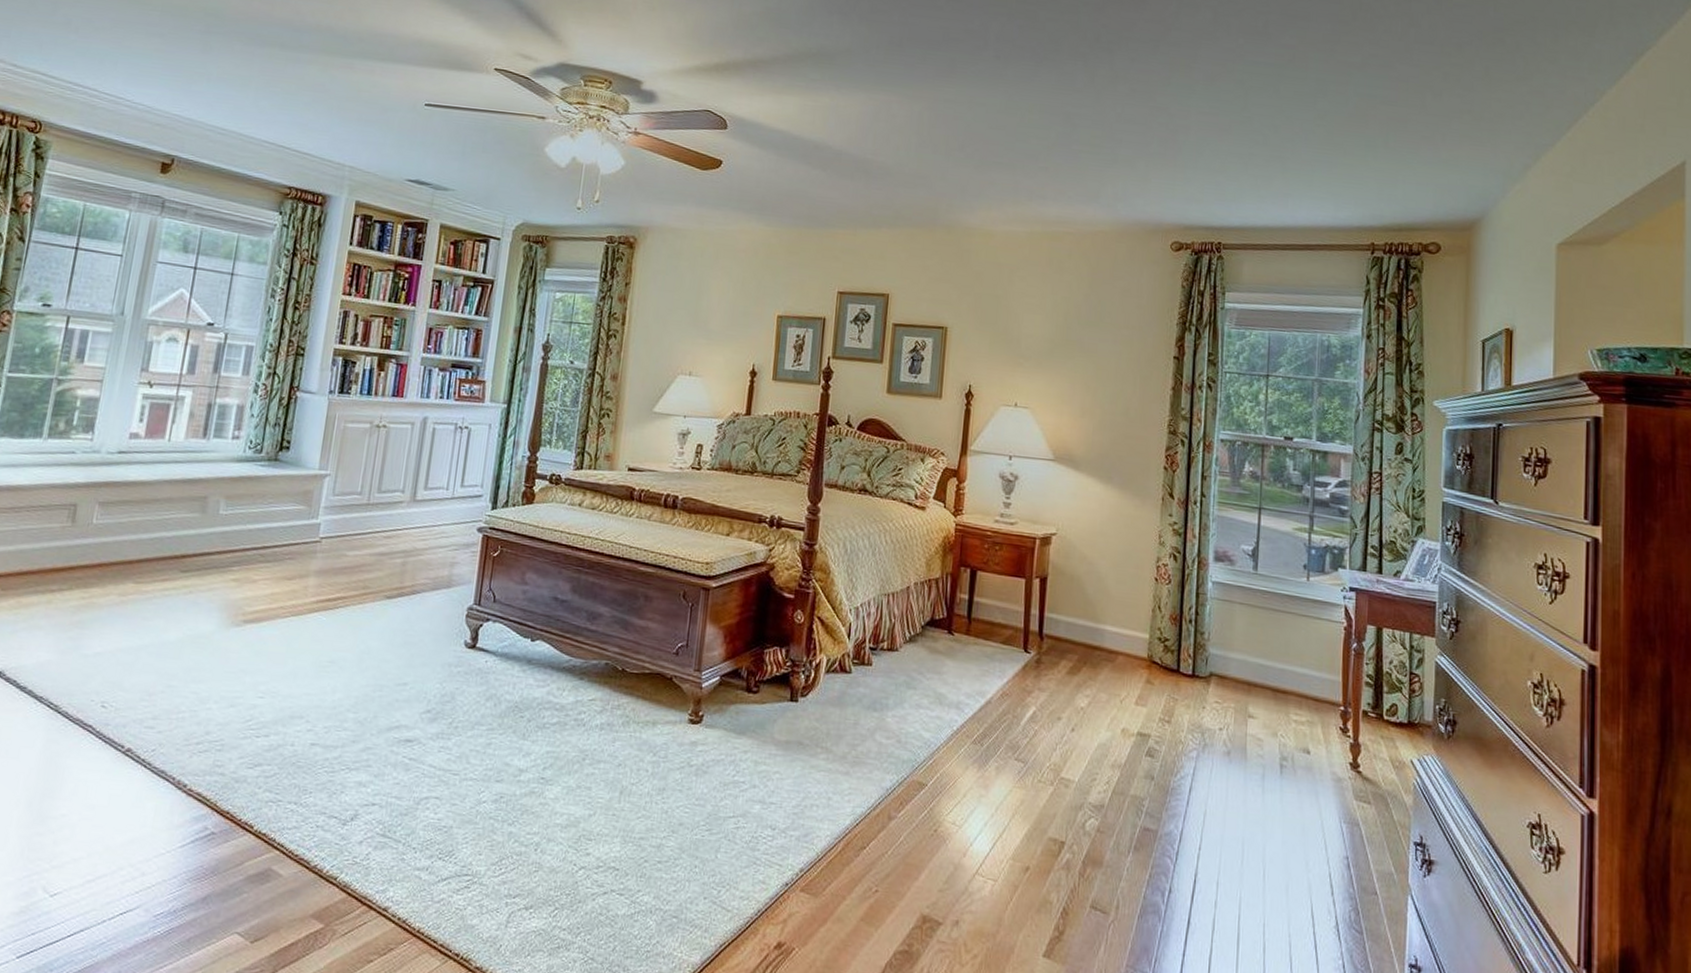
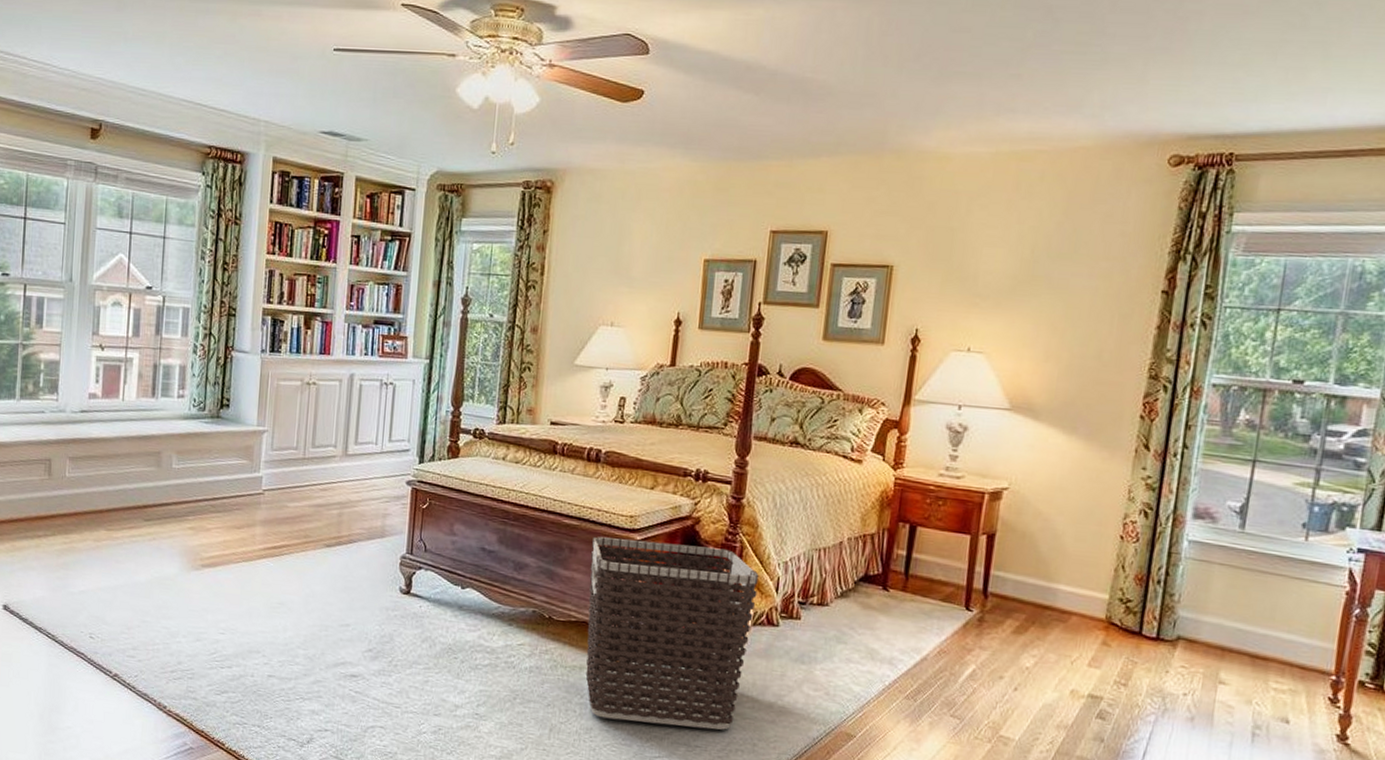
clothes hamper: none [659,584,832,785] -> present [585,536,759,730]

